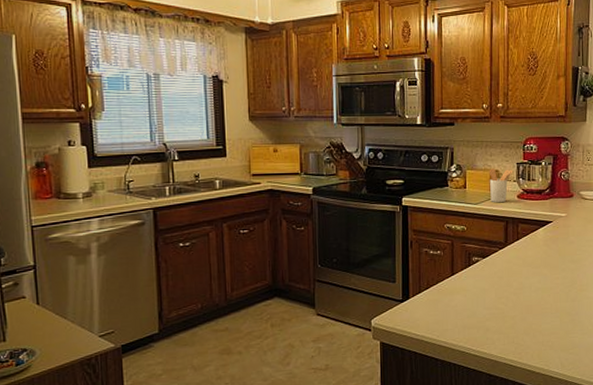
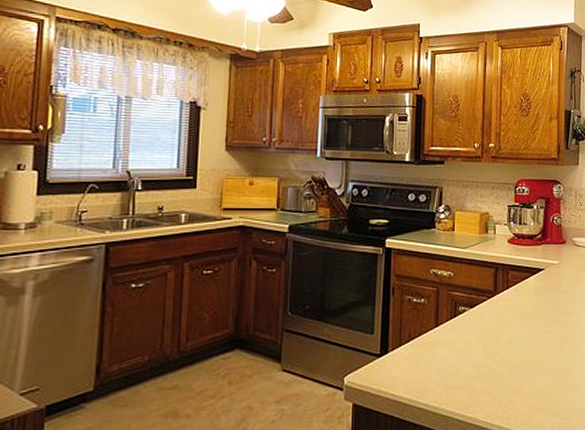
utensil holder: present [489,168,513,203] -> none [479,210,504,248]

